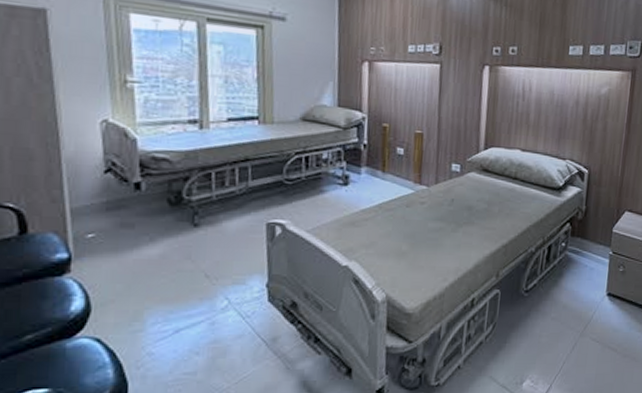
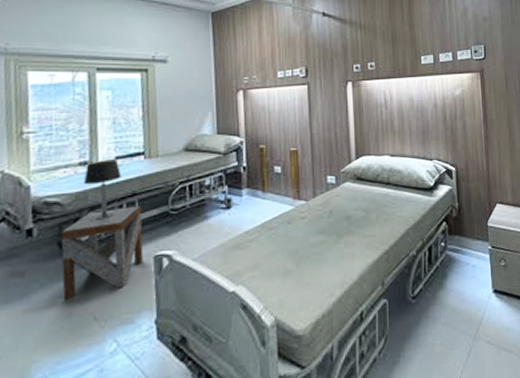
side table: none [170,171,256,255] -> present [61,206,144,300]
table lamp: none [193,120,234,182] -> present [83,159,122,221]

